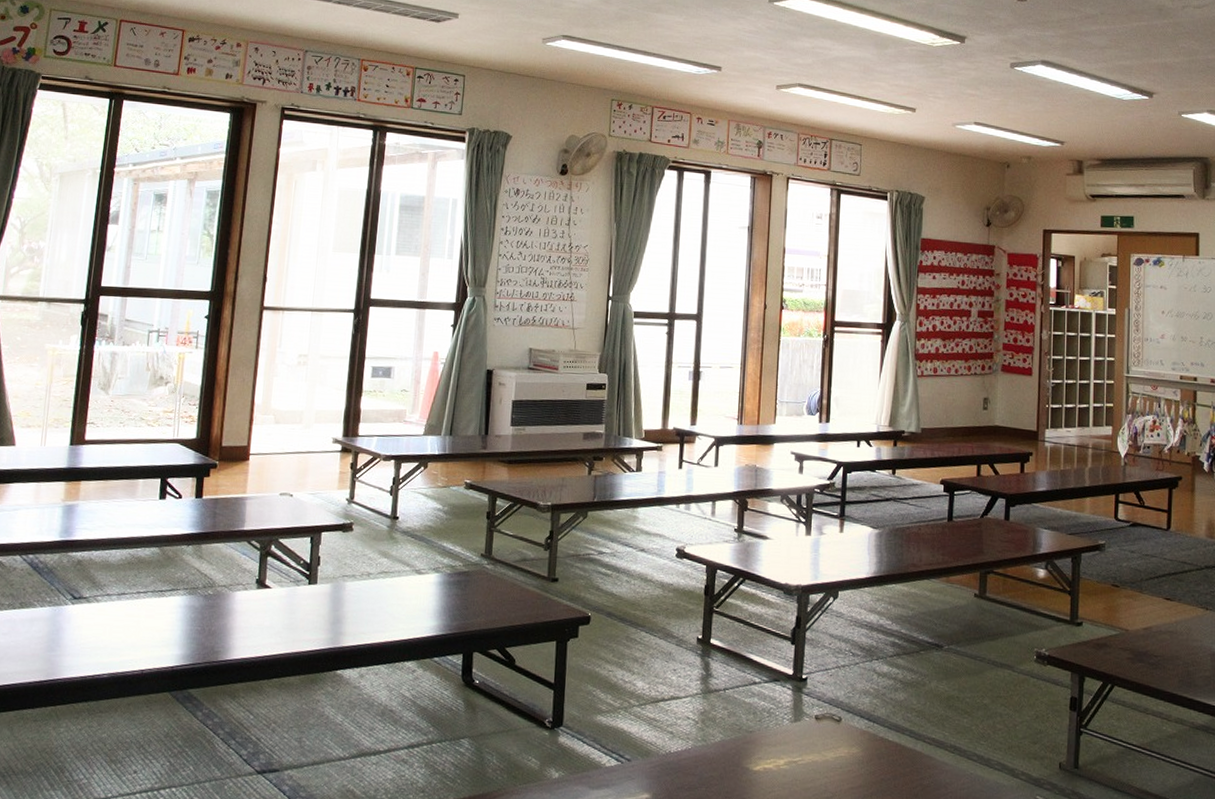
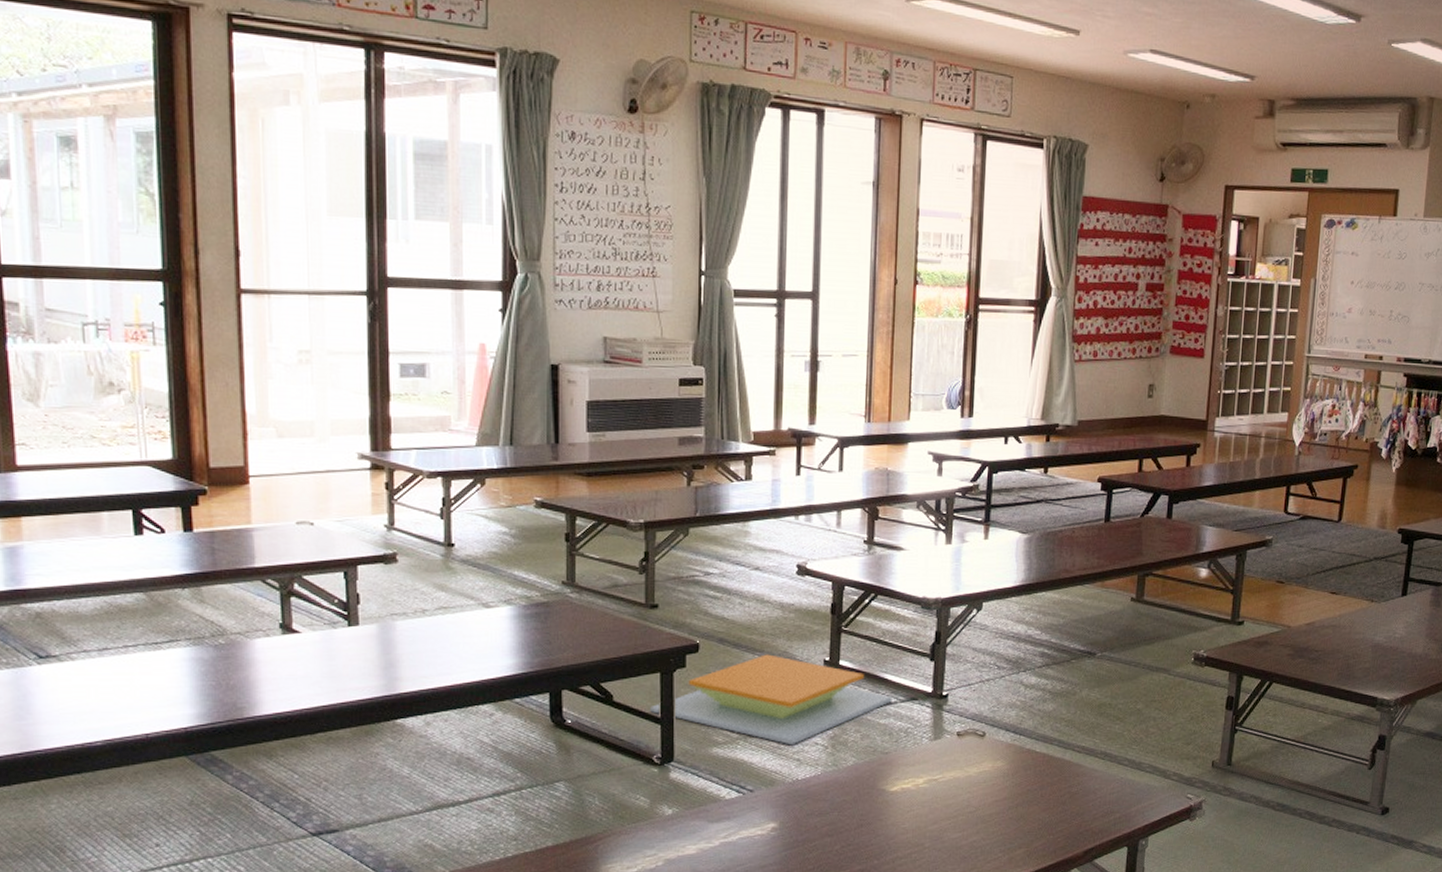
cushion: none [546,629,757,718] -> present [650,654,892,746]

